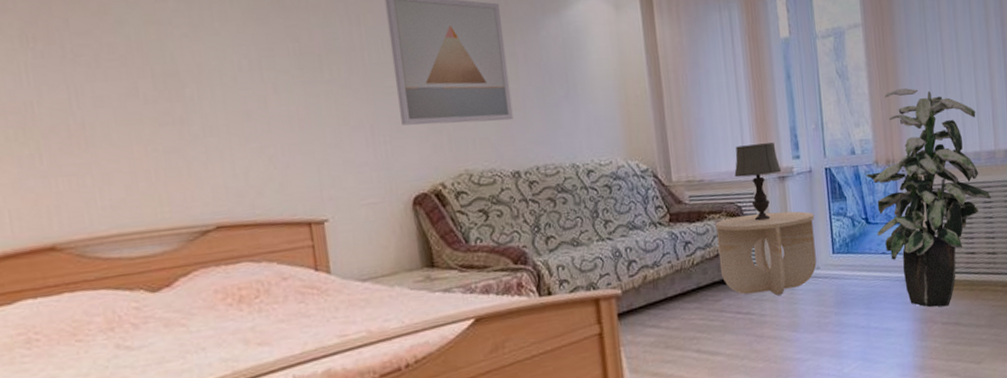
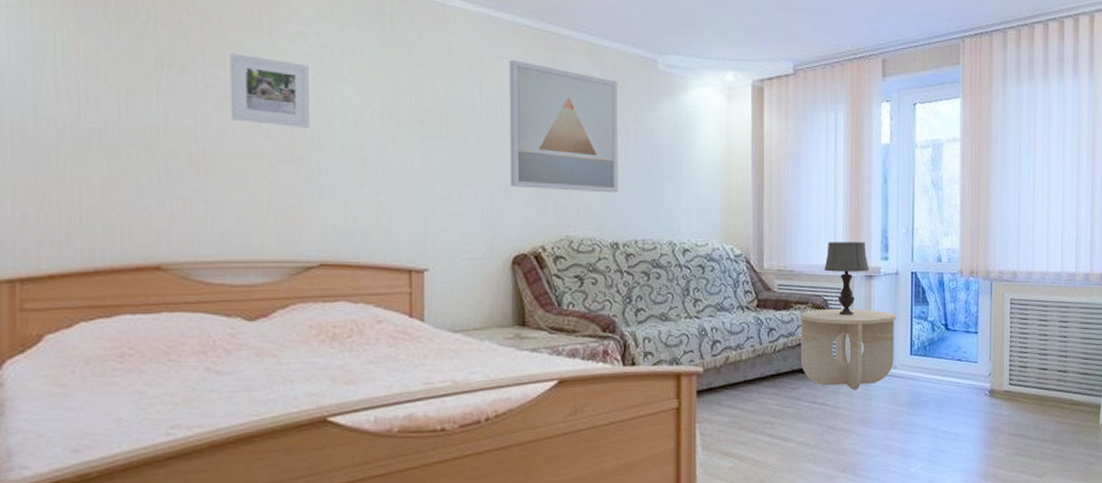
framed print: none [95,18,189,89] -> present [230,53,311,128]
indoor plant: present [865,88,991,308] -> none [949,204,1067,418]

